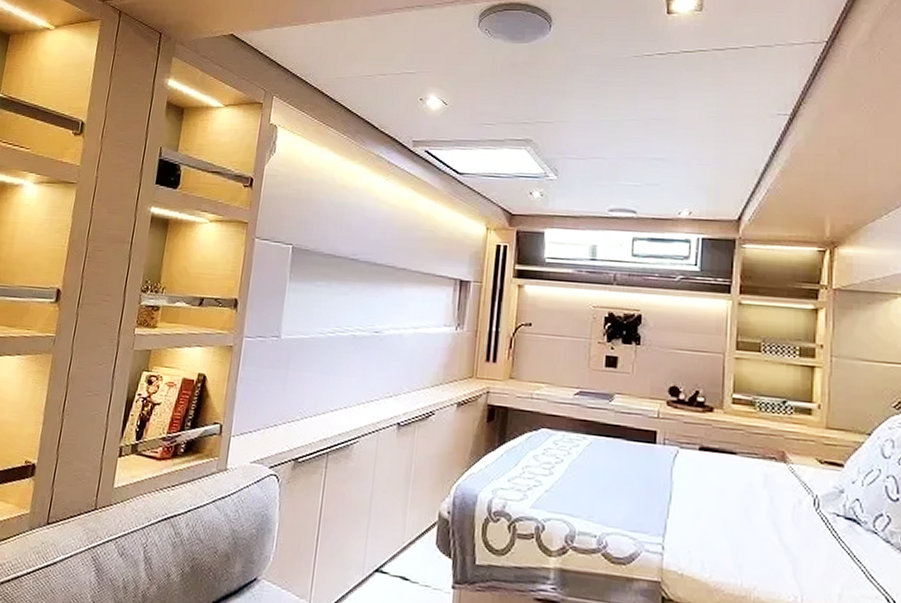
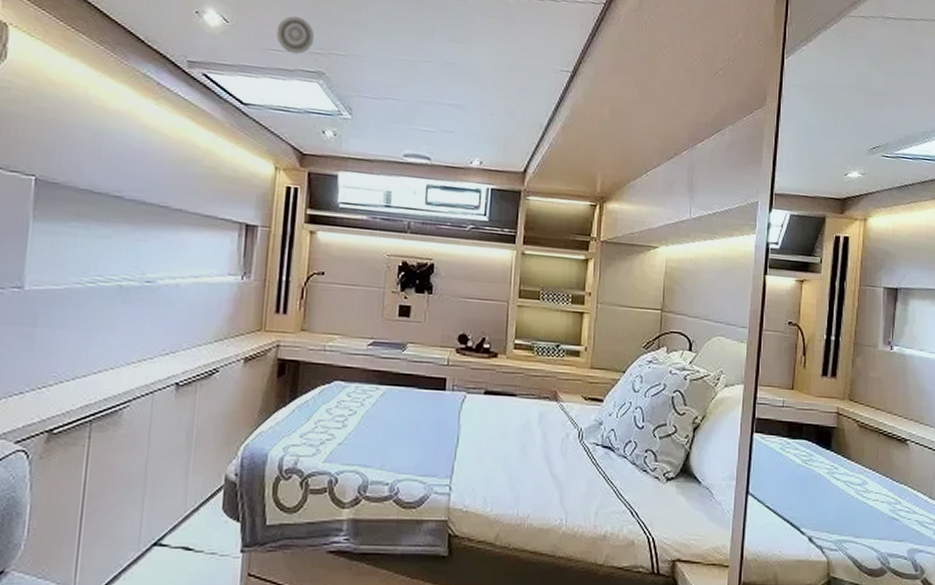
smoke detector: none [488,93,523,126] -> present [276,16,315,55]

